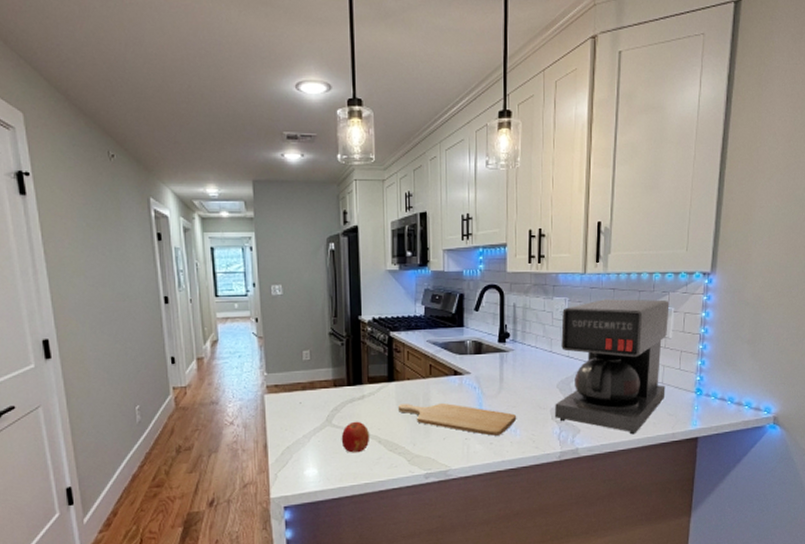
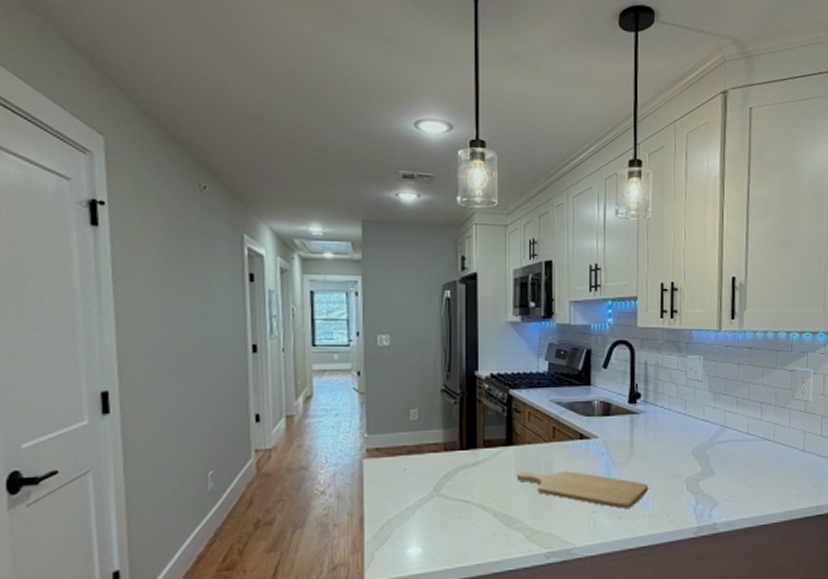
fruit: present [341,421,370,453] -> none [450,491,484,529]
coffee maker: present [554,299,670,435] -> none [689,359,809,508]

